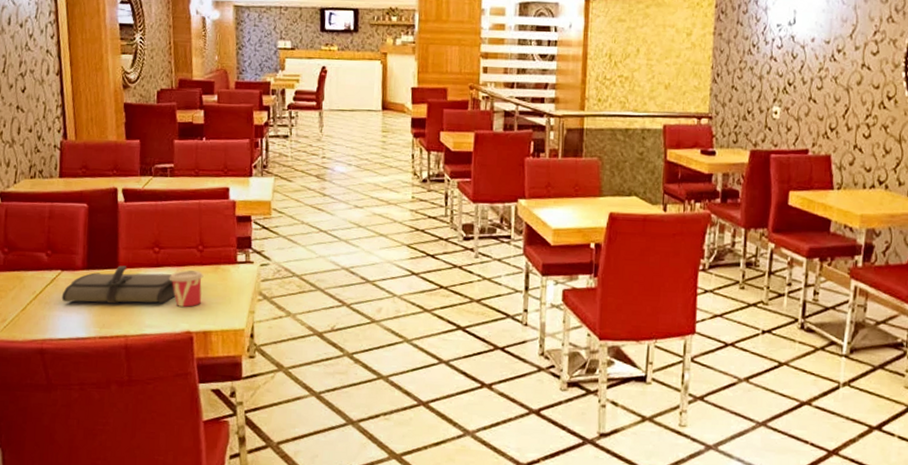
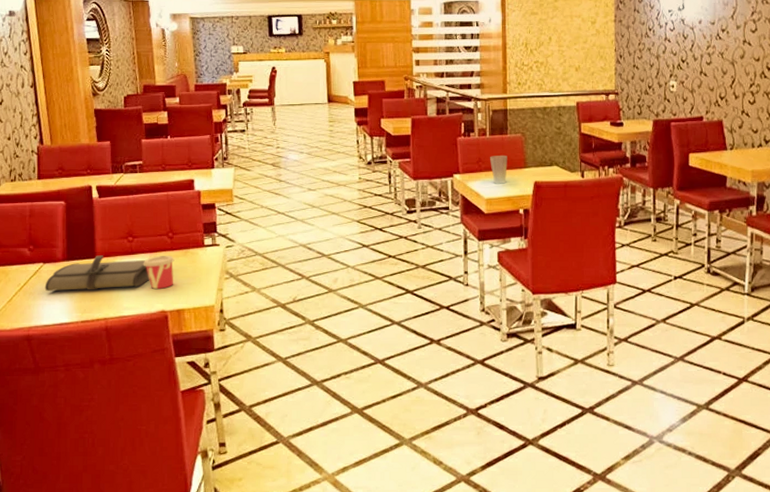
cup: none [560,180,581,213] -> present [490,155,507,184]

